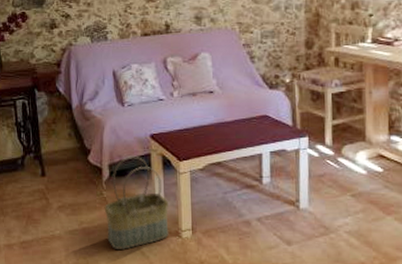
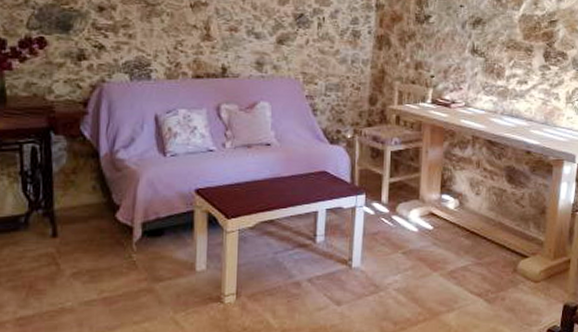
basket: present [104,157,169,251] -> none [132,214,211,322]

